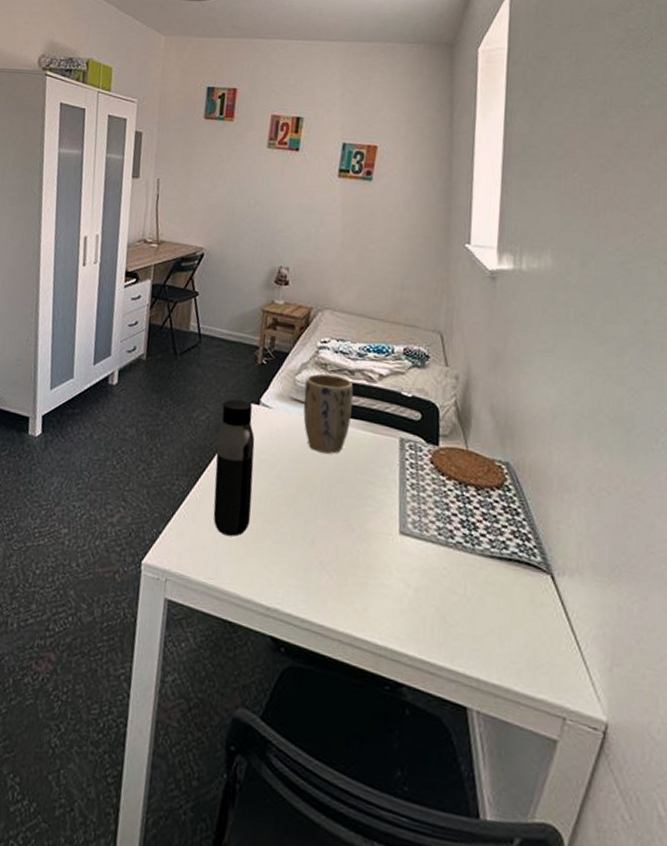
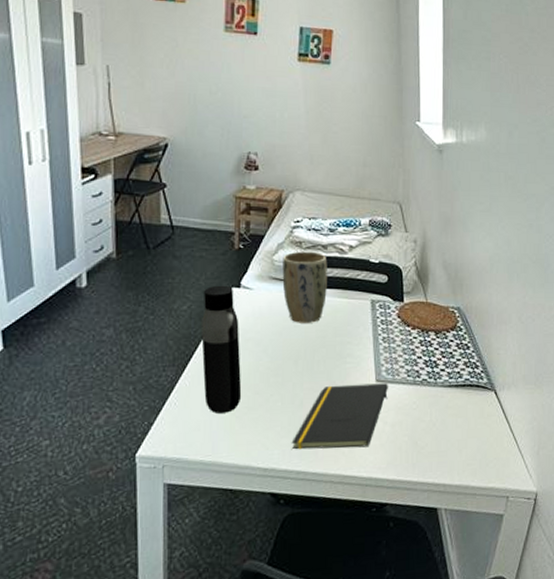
notepad: none [298,527,414,610] -> present [291,383,388,450]

